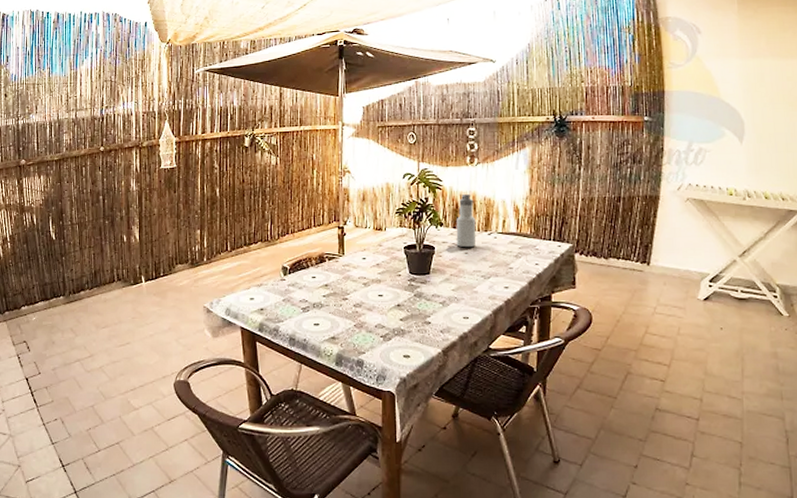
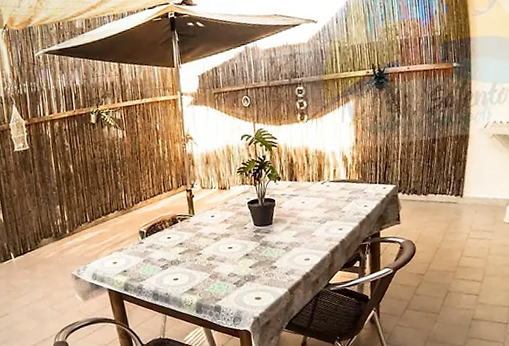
water bottle: present [456,193,476,247] -> none [292,148,311,197]

